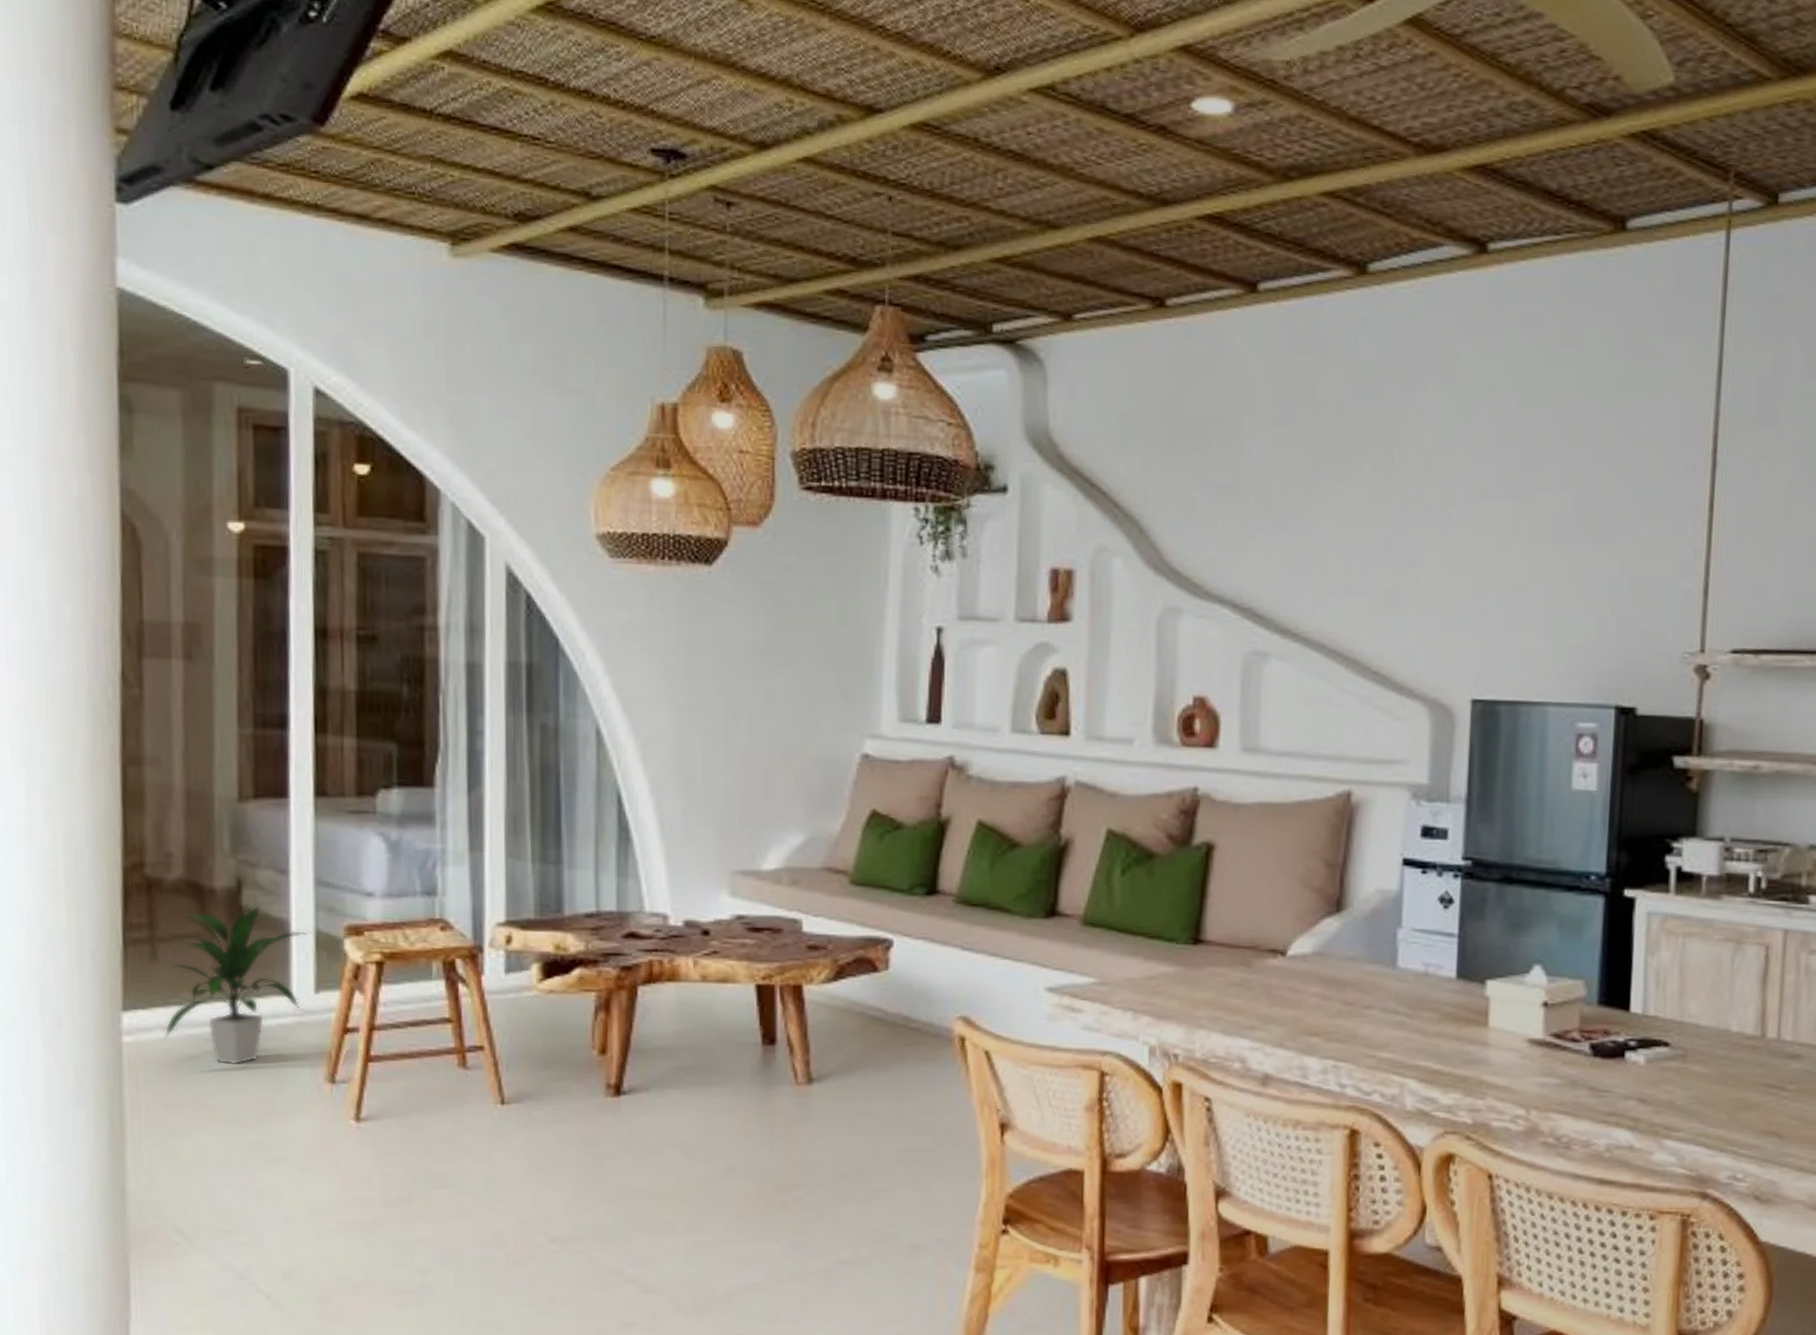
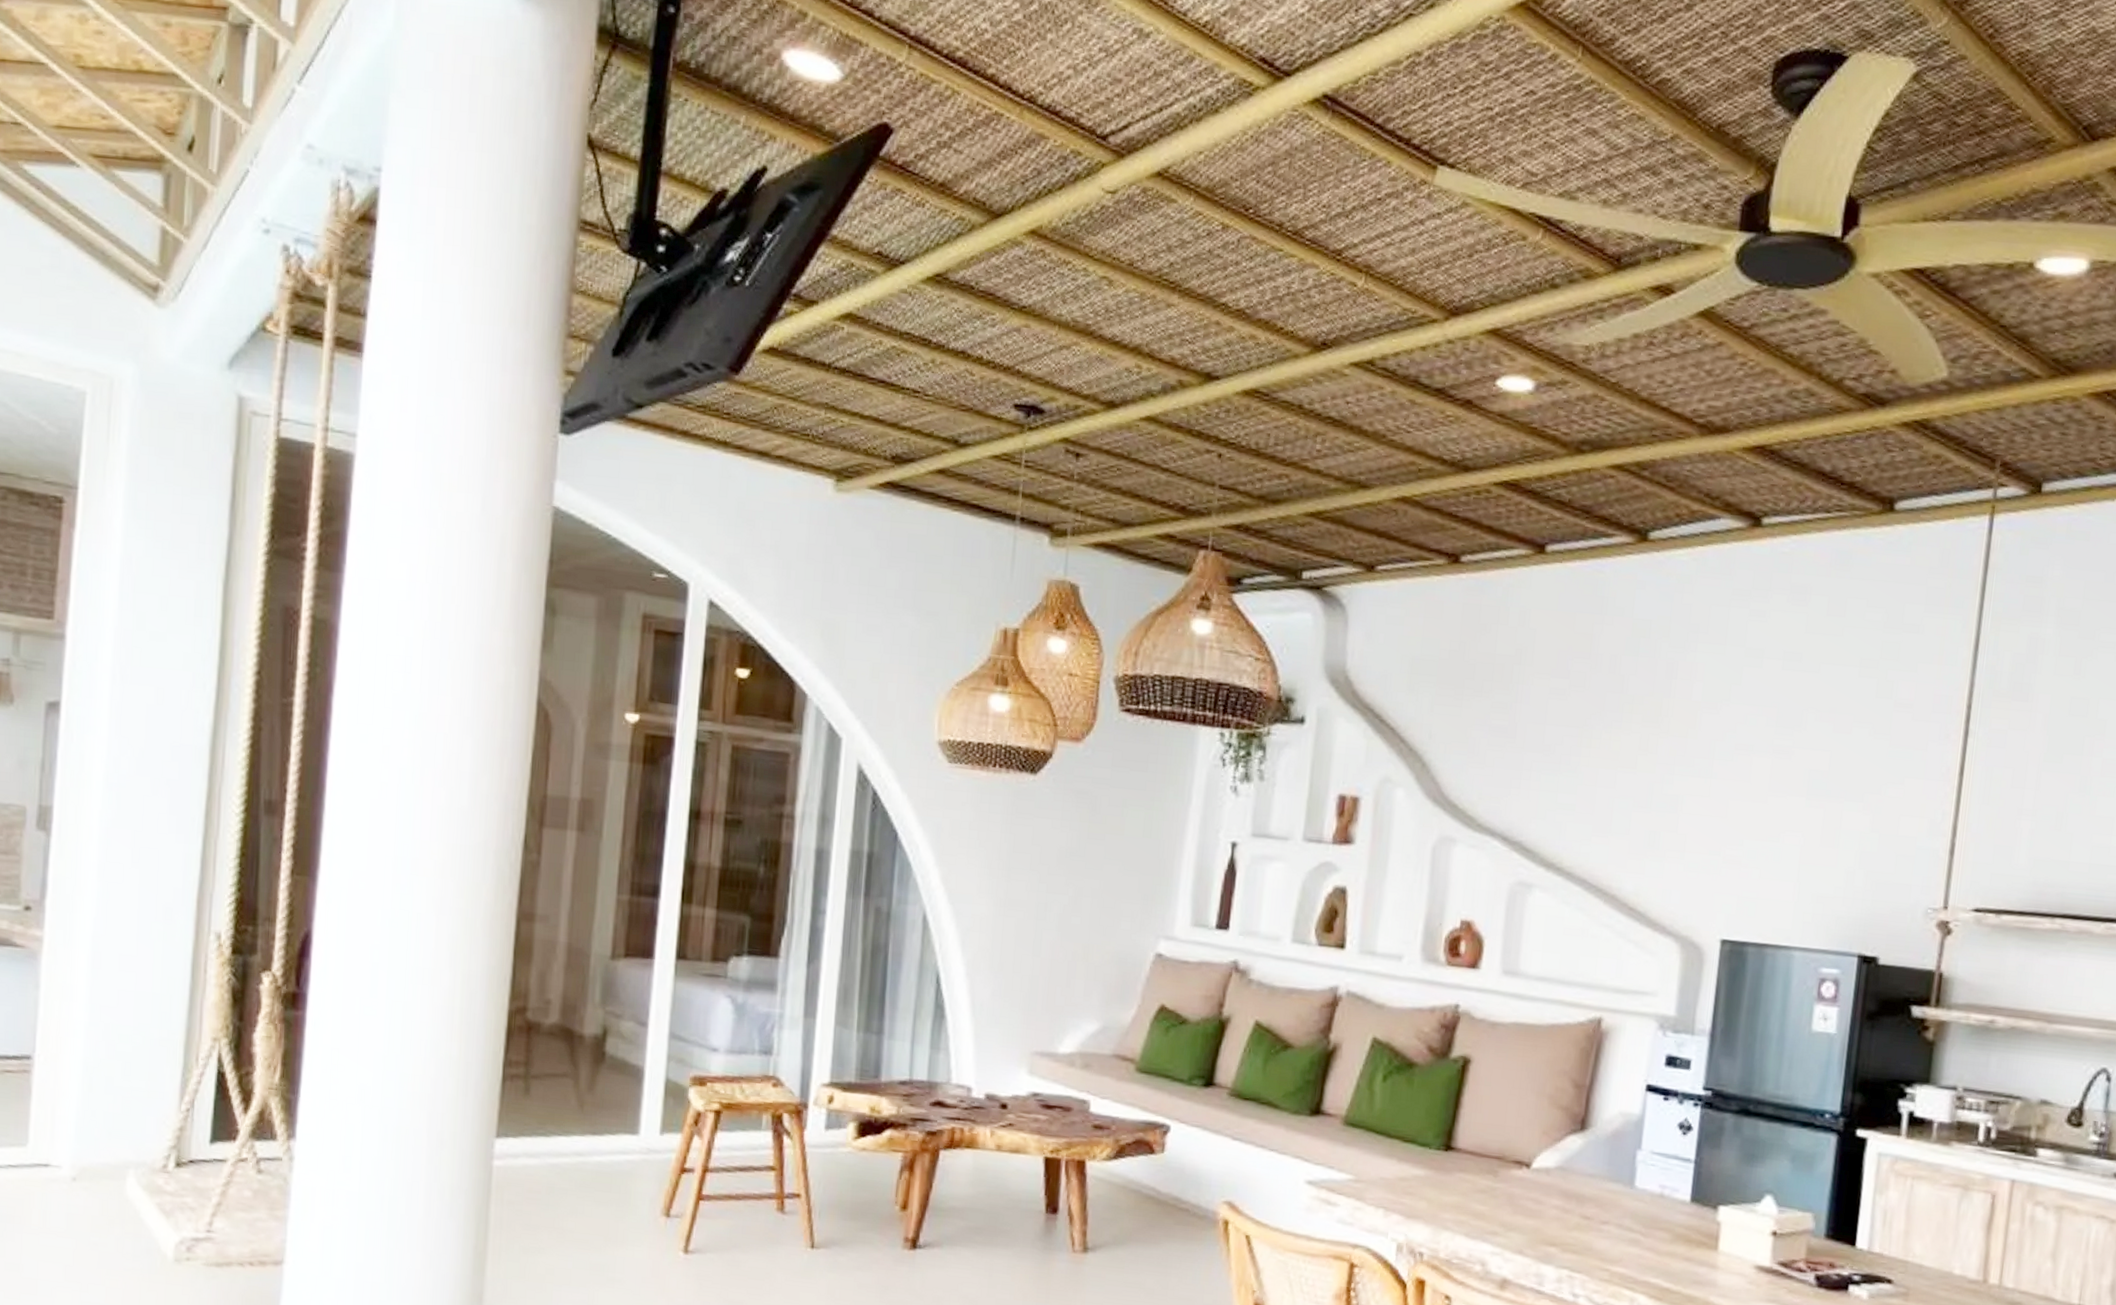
indoor plant: present [164,902,311,1065] -> none [529,1049,662,1194]

